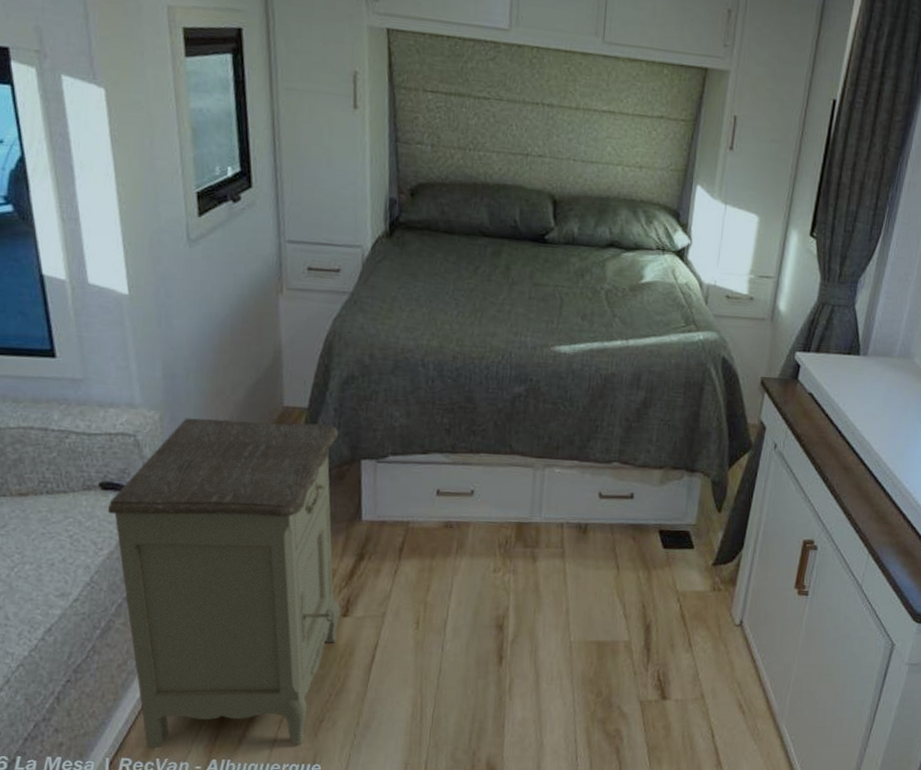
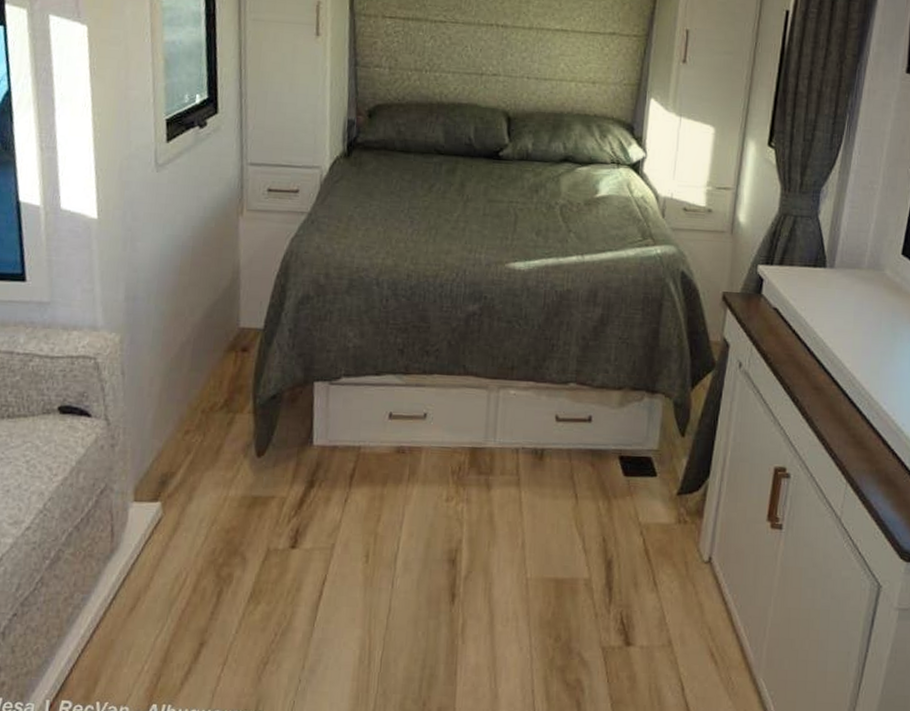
nightstand: present [107,418,340,748] -> none [64,340,293,690]

